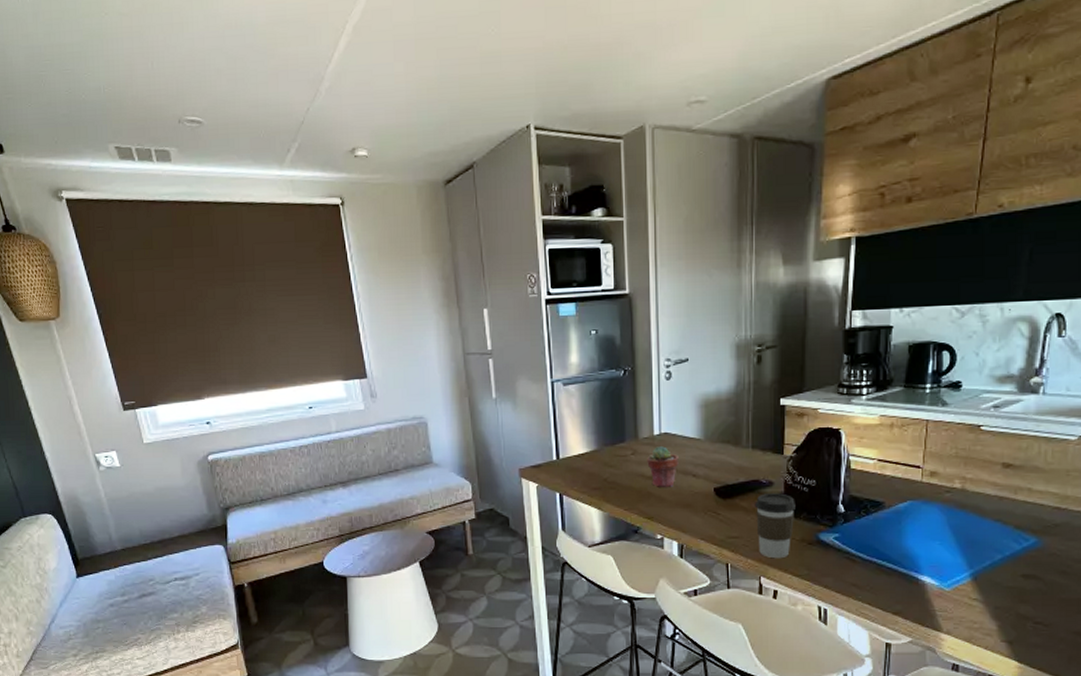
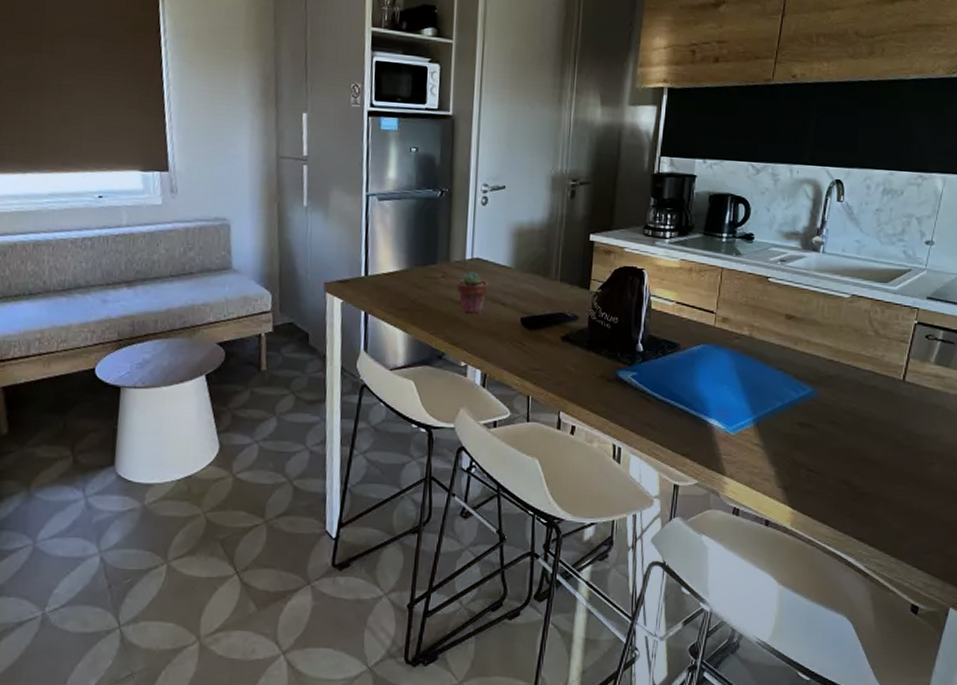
coffee cup: present [754,493,797,559] -> none [559,327,599,394]

